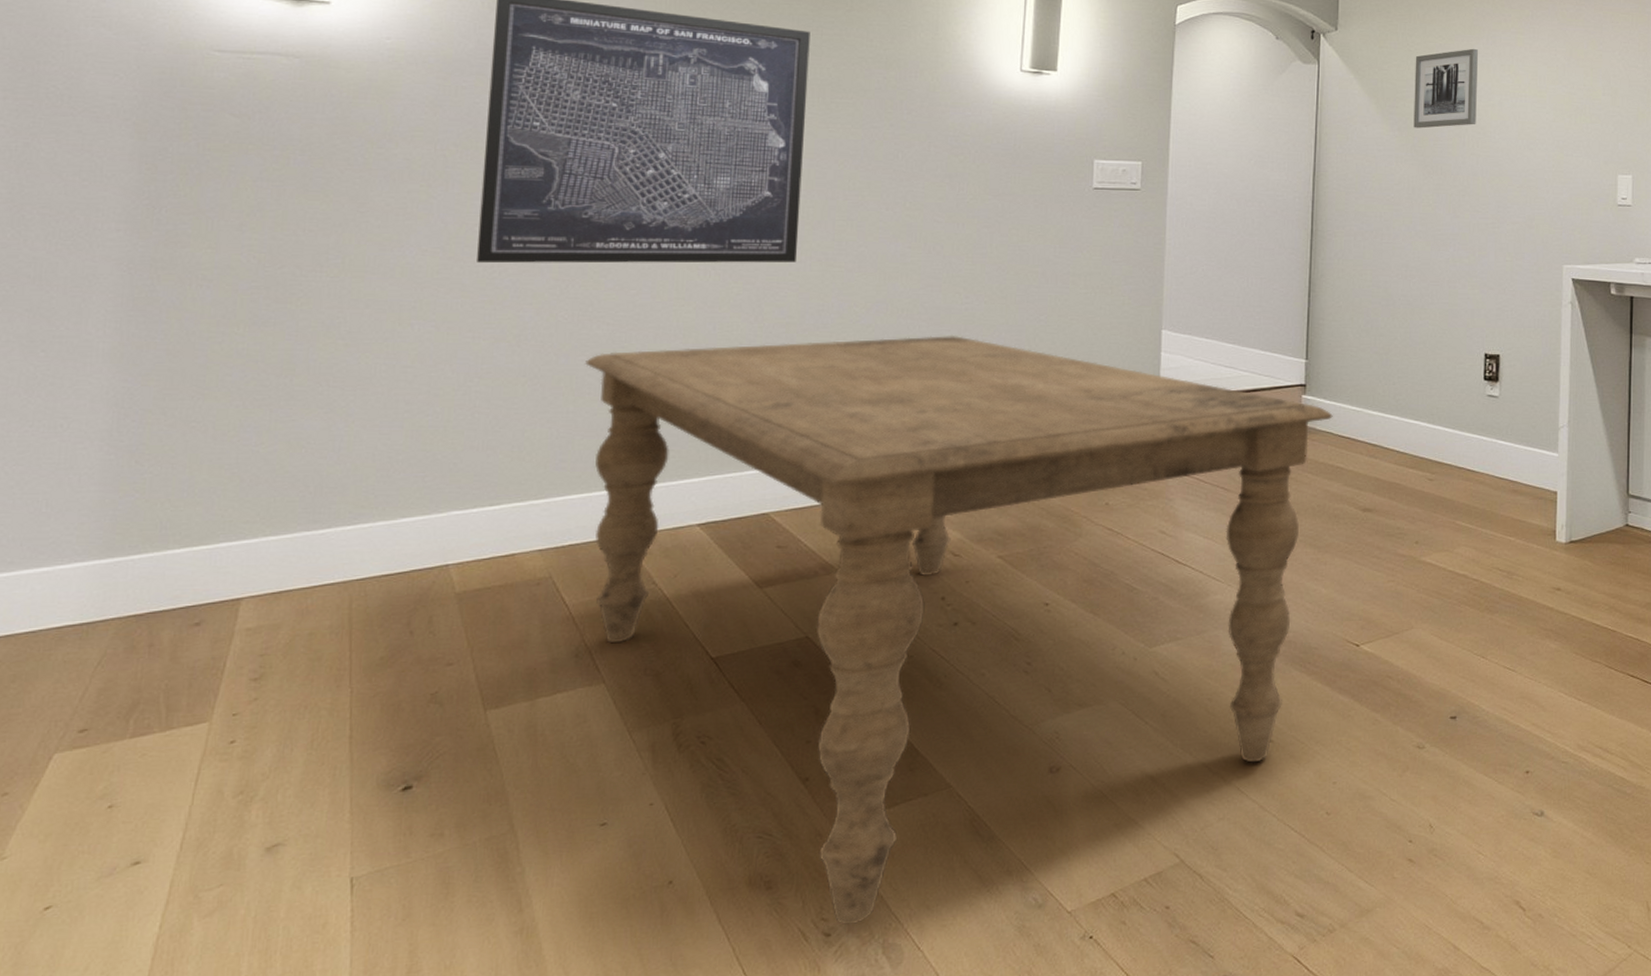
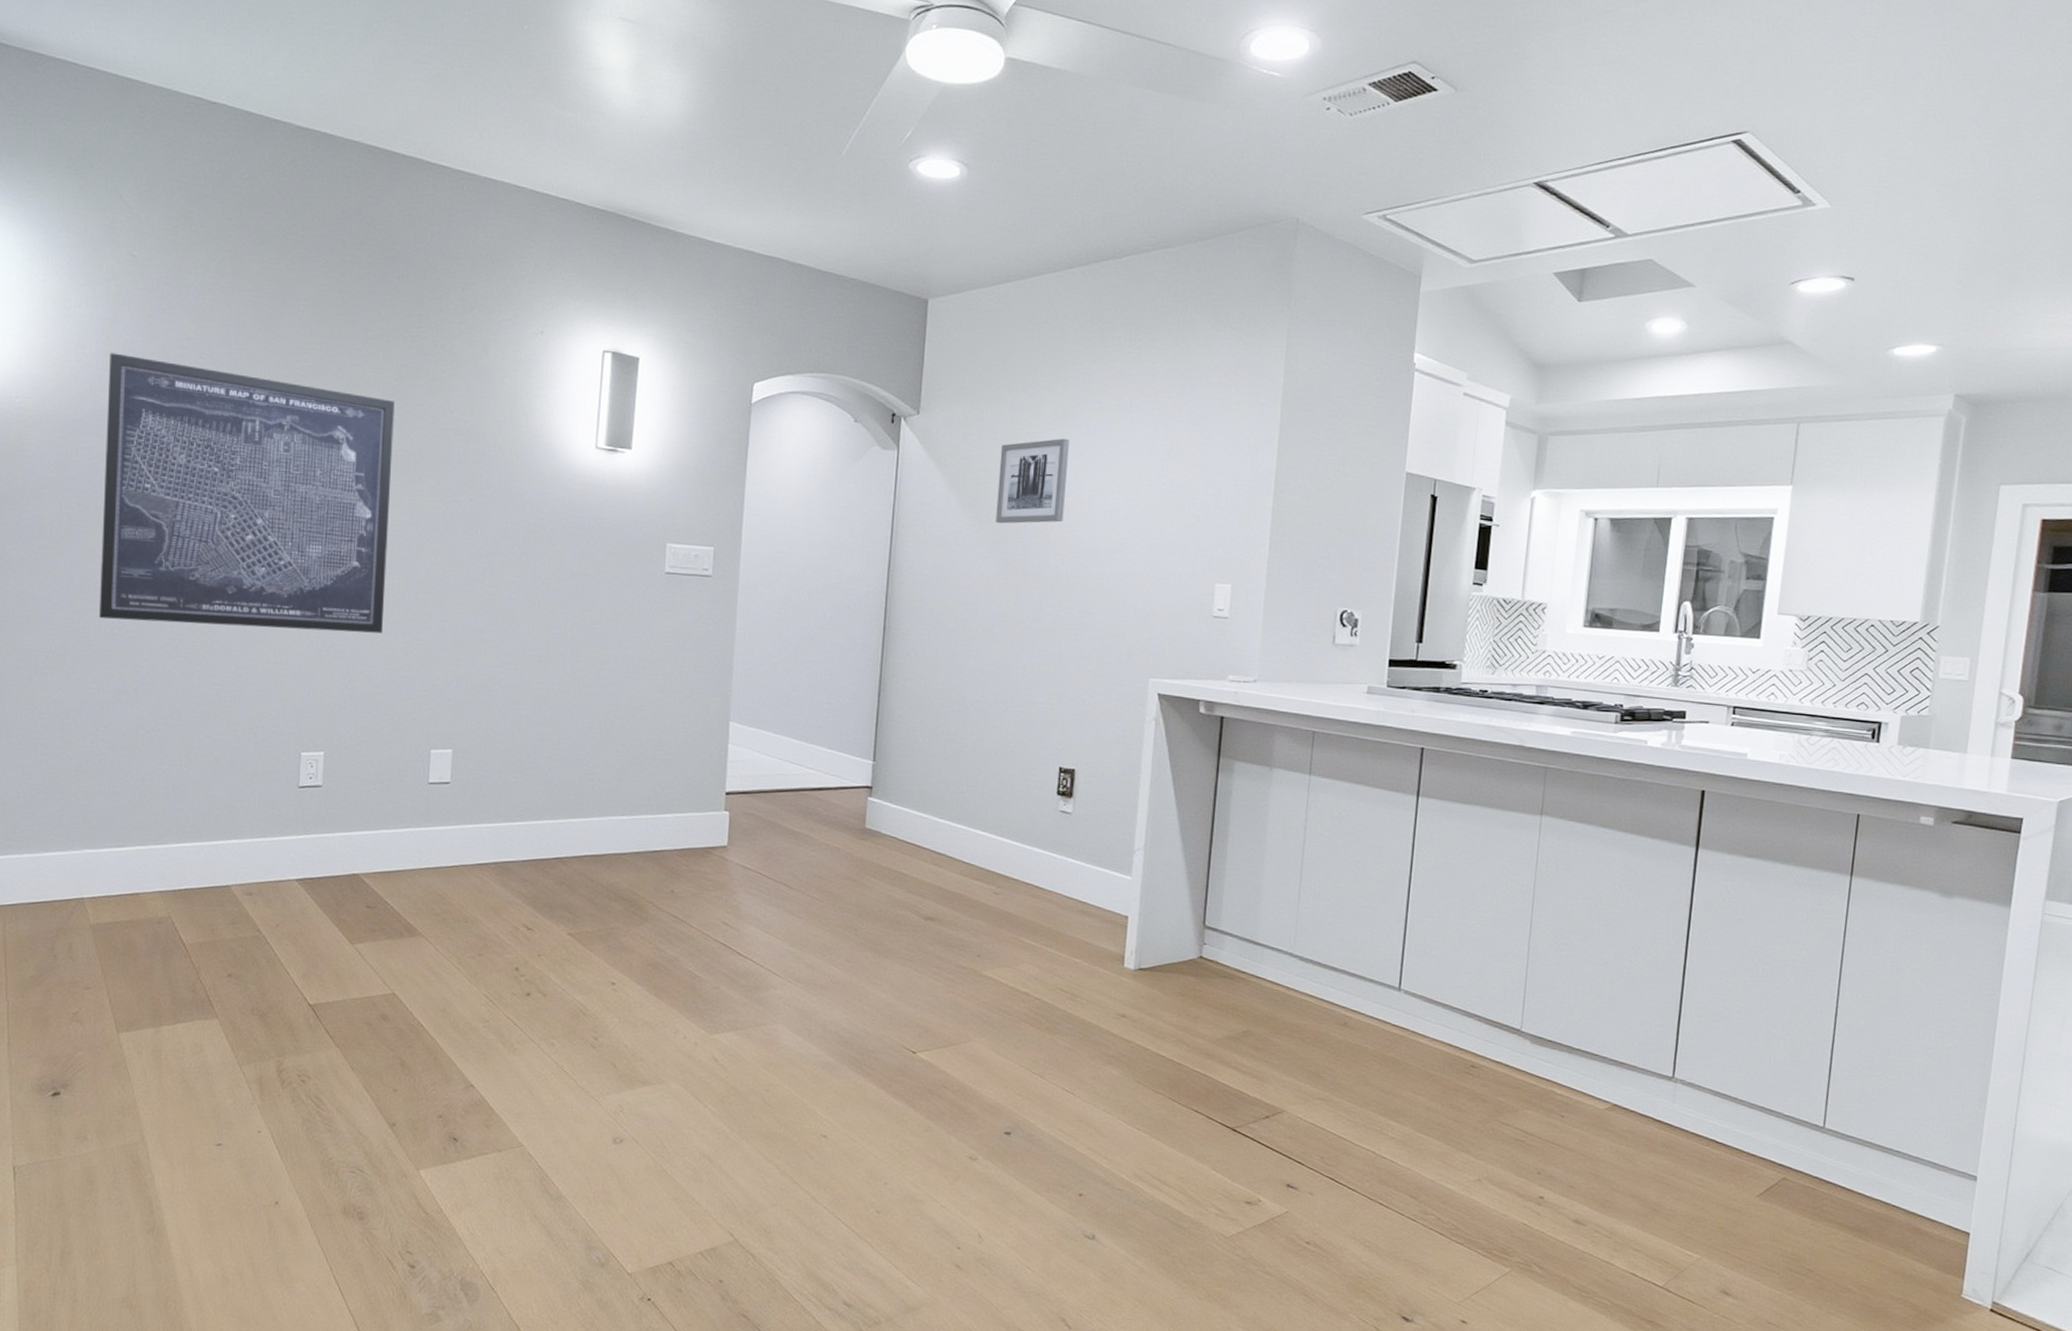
dining table: present [585,335,1333,926] -> none [195,710,899,1261]

